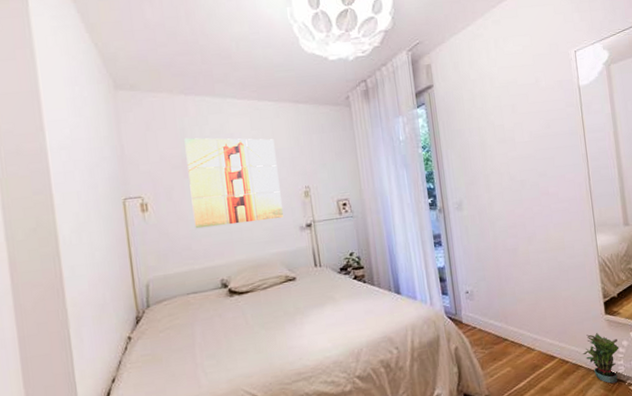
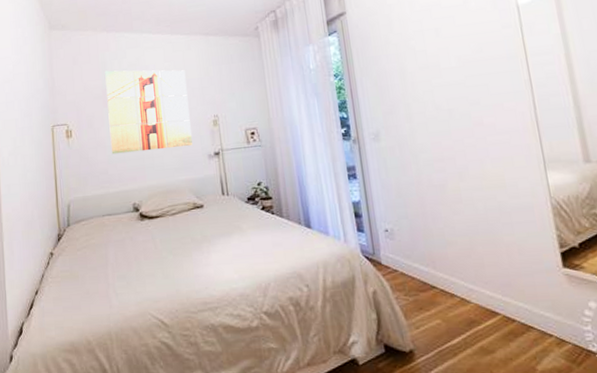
potted plant: present [583,332,619,384] -> none [534,288,585,354]

